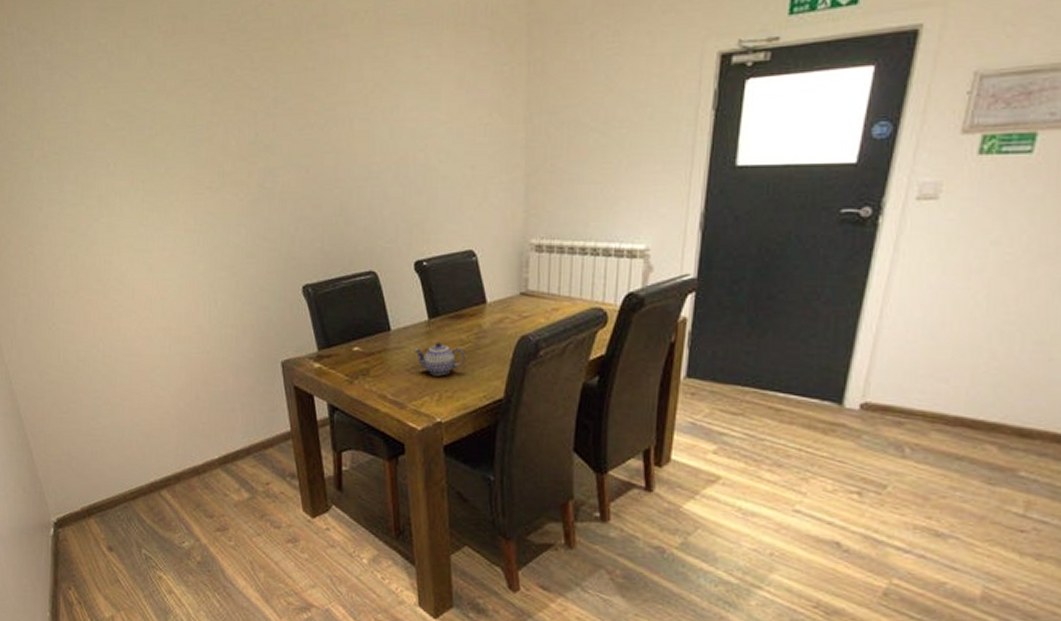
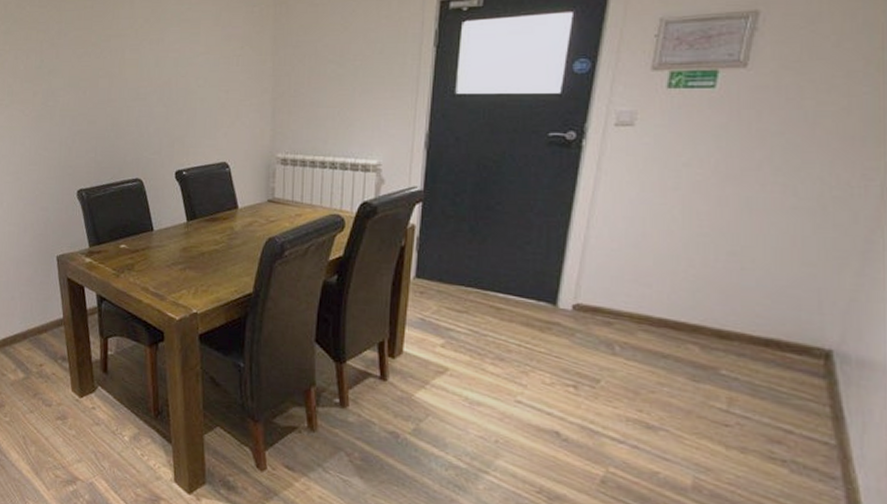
teapot: present [413,342,465,376] -> none [173,241,219,272]

